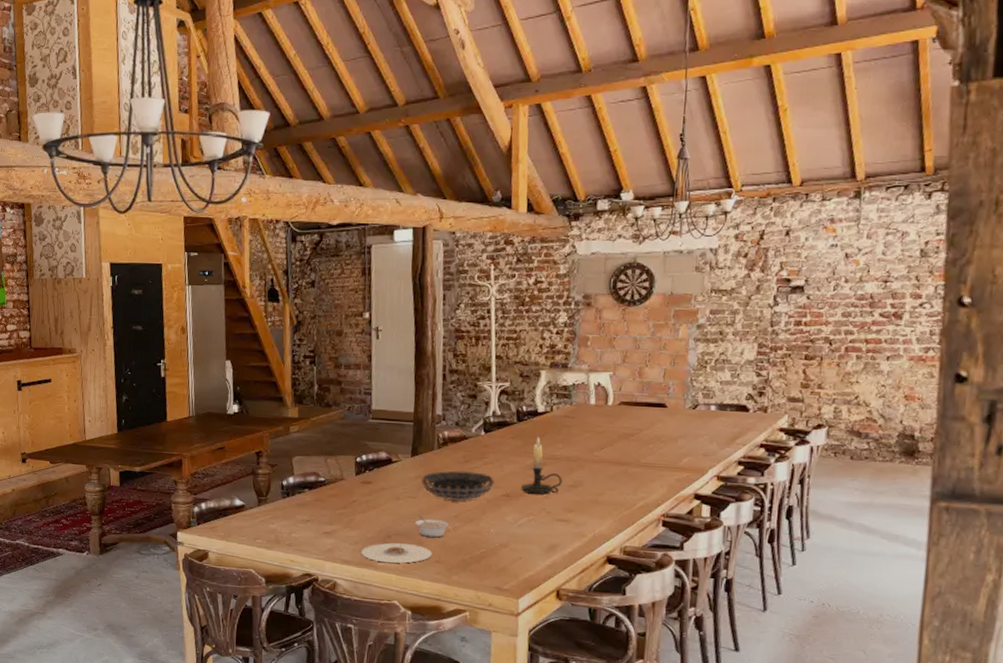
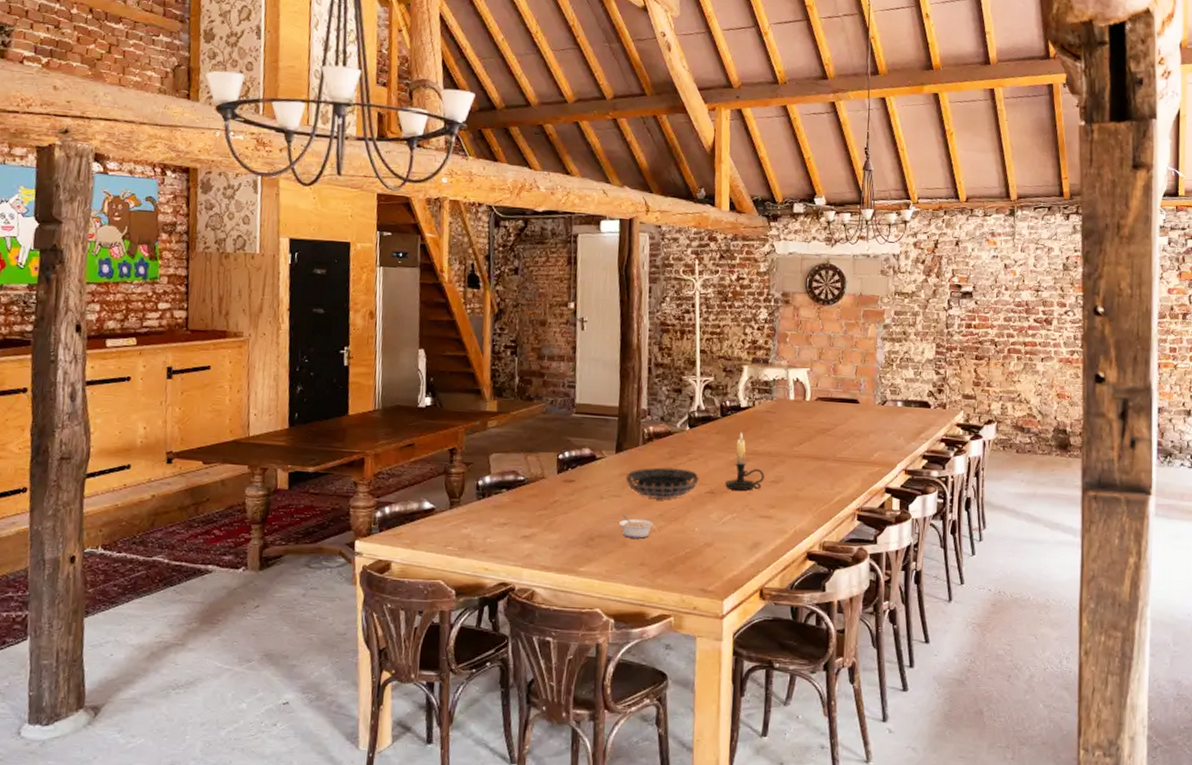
plate: present [361,542,433,564] -> none [561,545,637,567]

